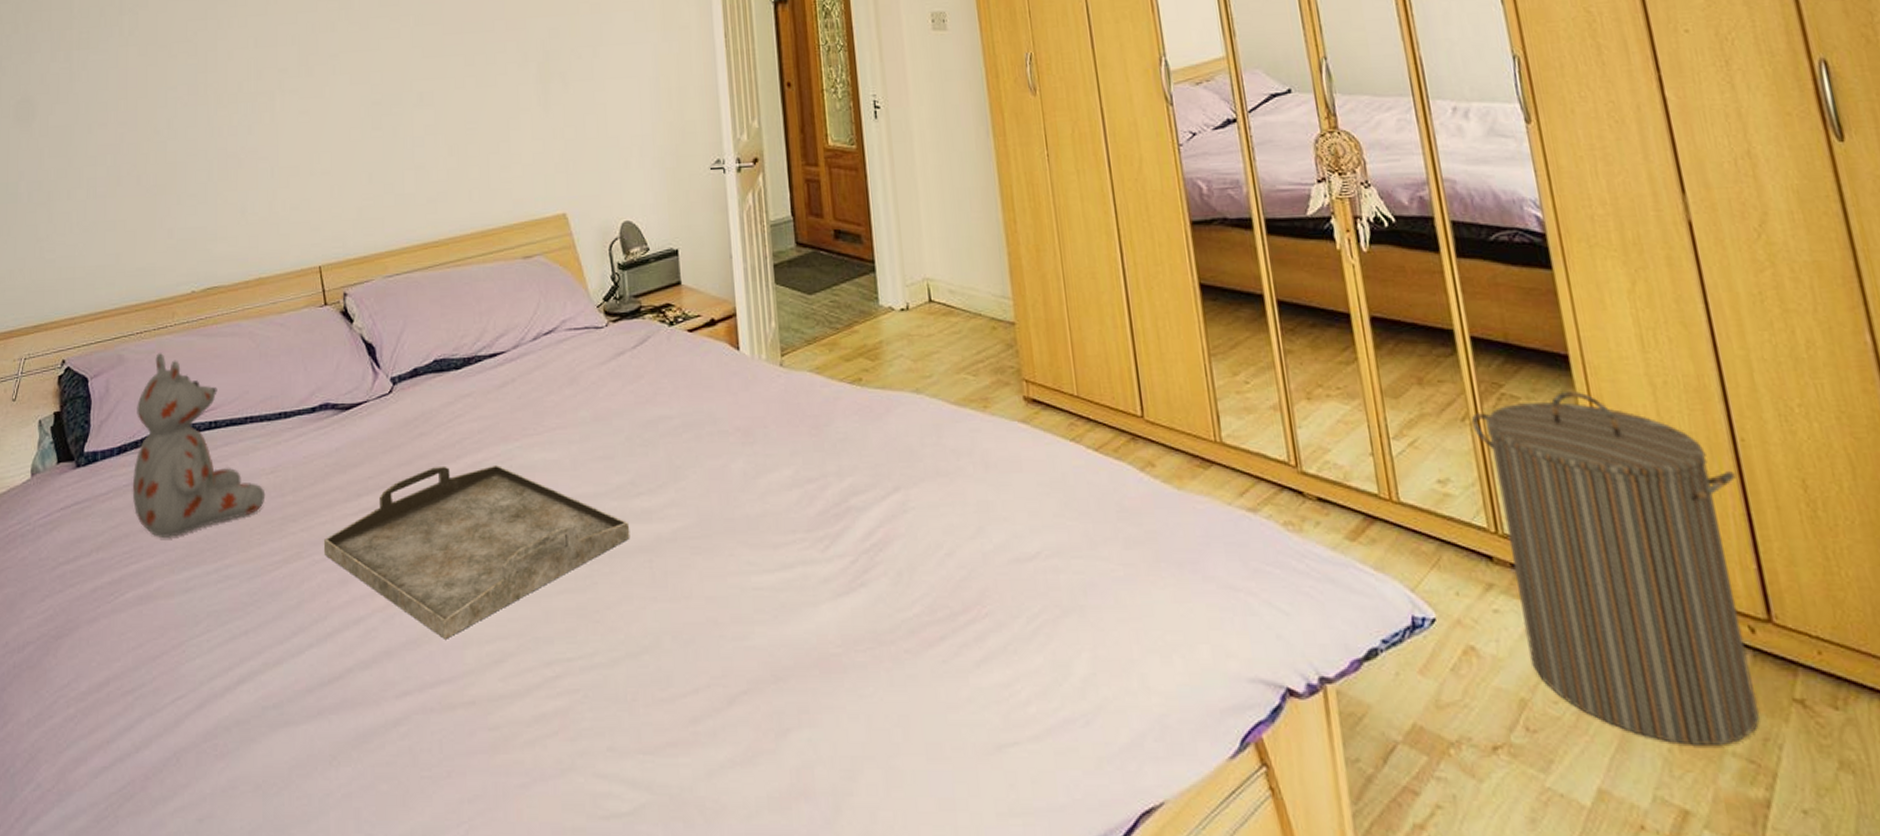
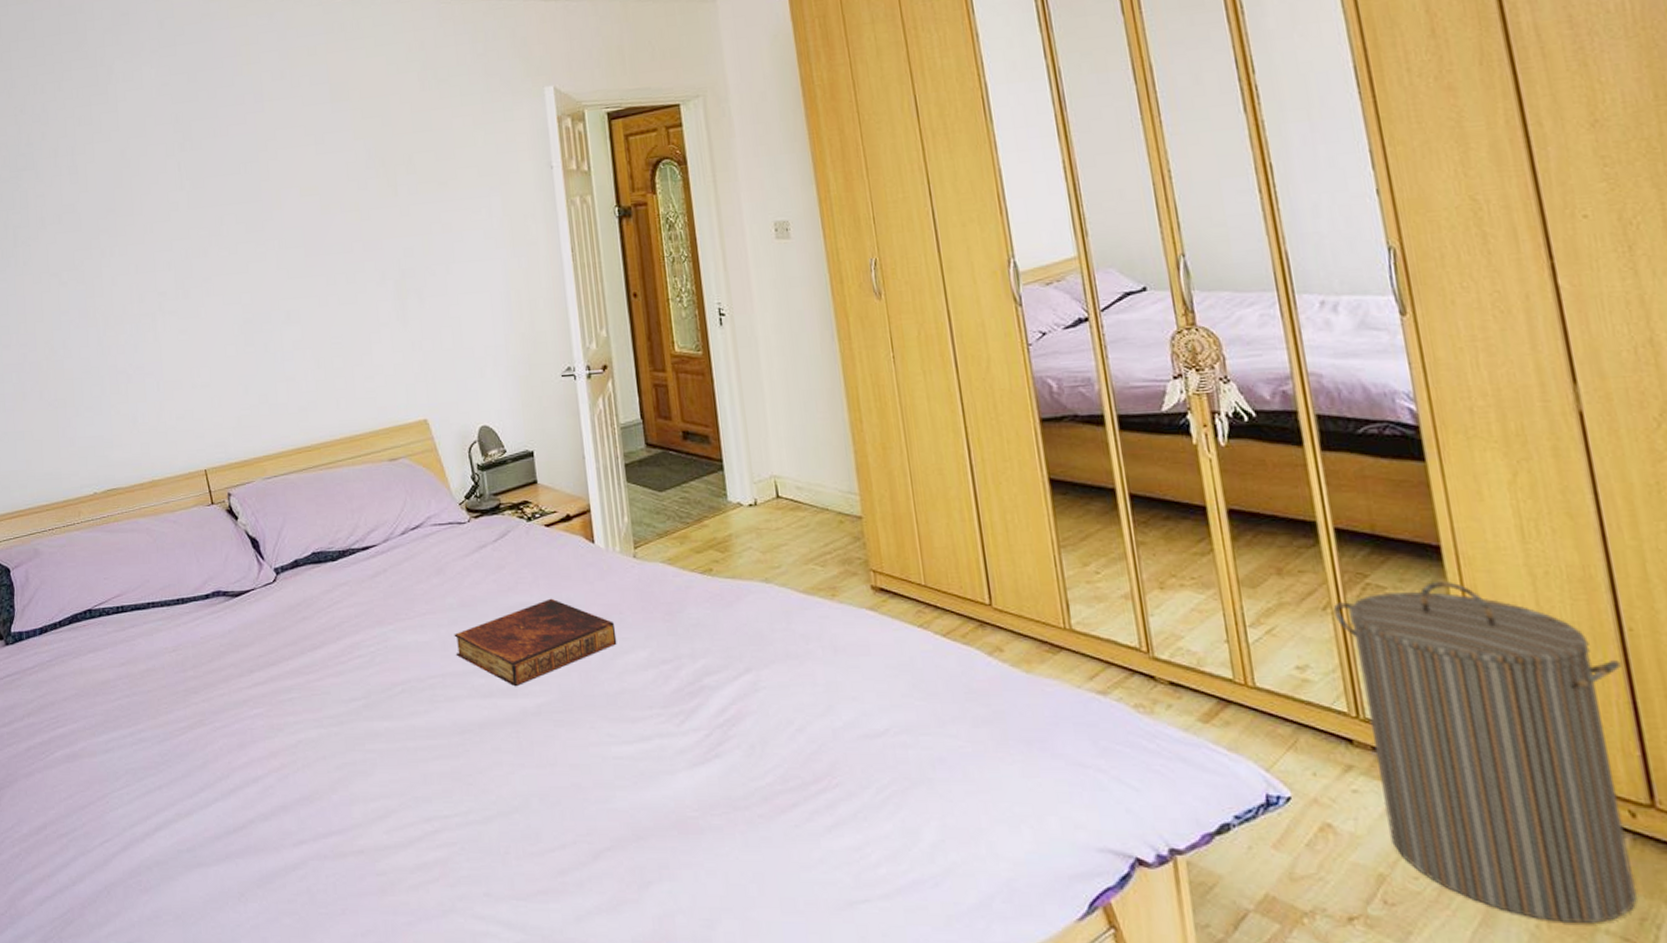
stuffed bear: present [132,353,266,537] -> none [53,547,170,706]
serving tray: present [323,464,630,639] -> none [222,645,498,797]
book: none [585,411,760,510] -> present [454,598,617,687]

